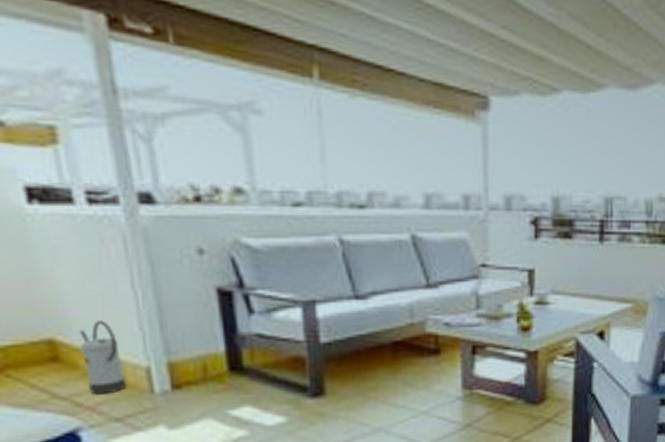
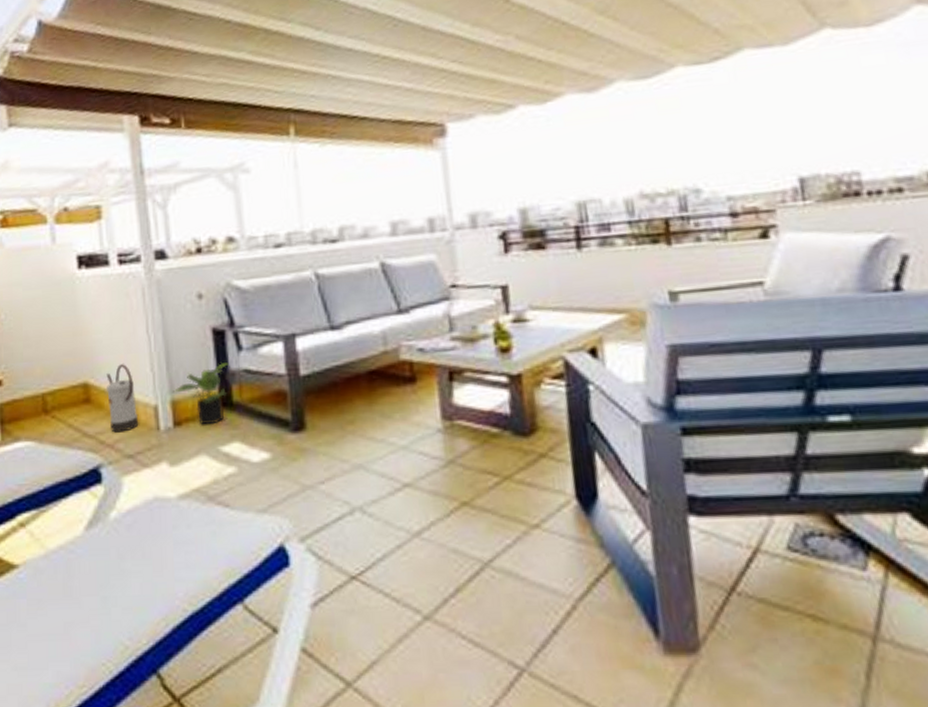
potted plant: none [169,326,239,389] -> present [173,362,230,425]

